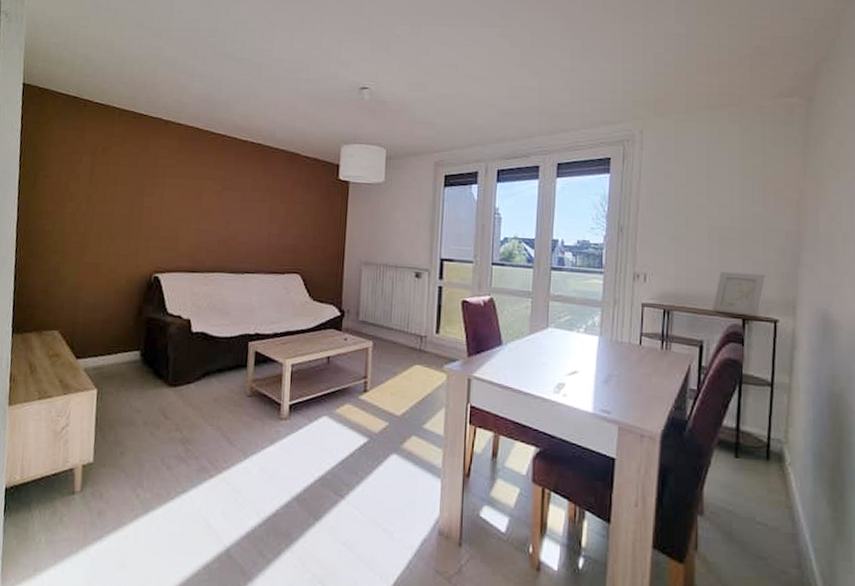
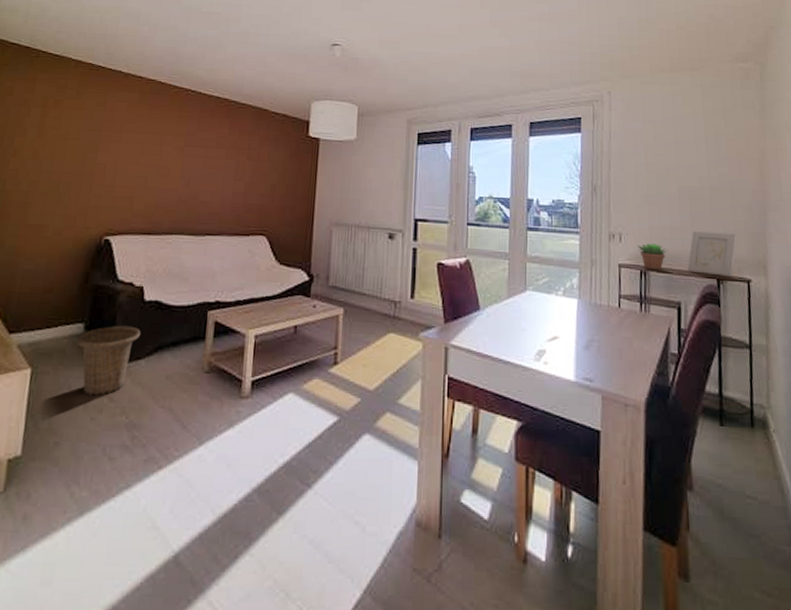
basket: none [133,354,190,414] -> present [75,326,141,396]
succulent plant: none [662,283,693,310] -> present [638,243,667,270]

